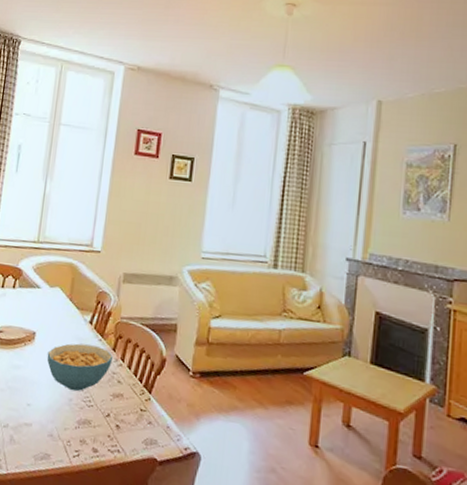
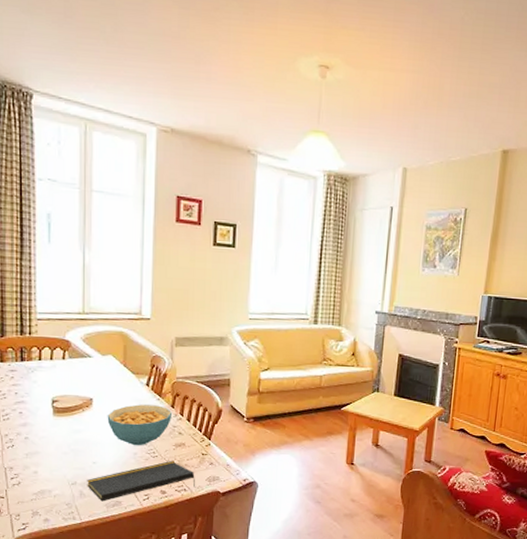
notepad: none [18,413,131,452] -> present [87,461,196,502]

